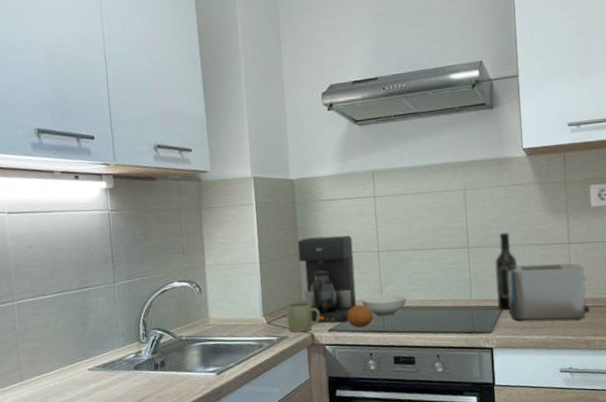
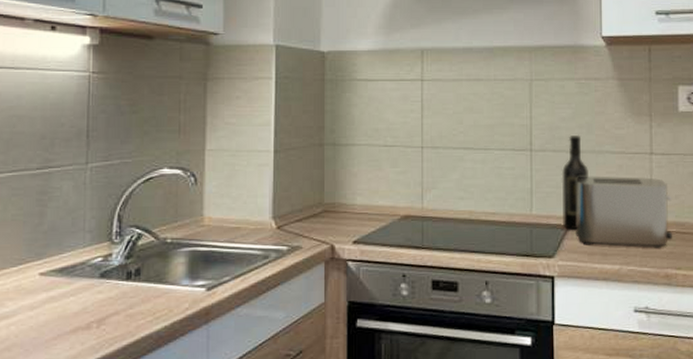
mug: present [286,302,320,333] -> none [302,204,344,243]
coffee maker: present [297,235,357,324] -> none [323,124,391,234]
fruit: present [347,304,373,328] -> none [378,212,410,242]
bowl: present [361,294,407,316] -> none [396,201,453,229]

